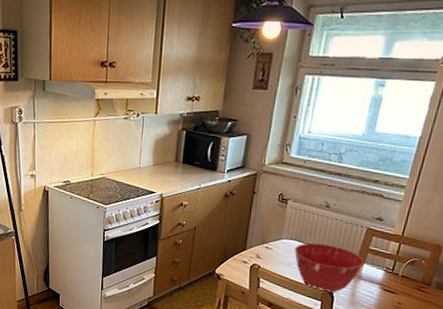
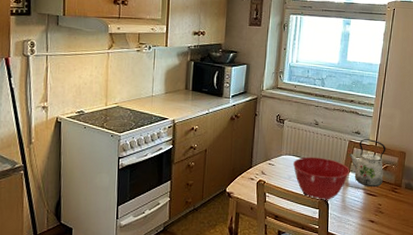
kettle: none [365,226,416,284] -> present [349,138,386,188]

